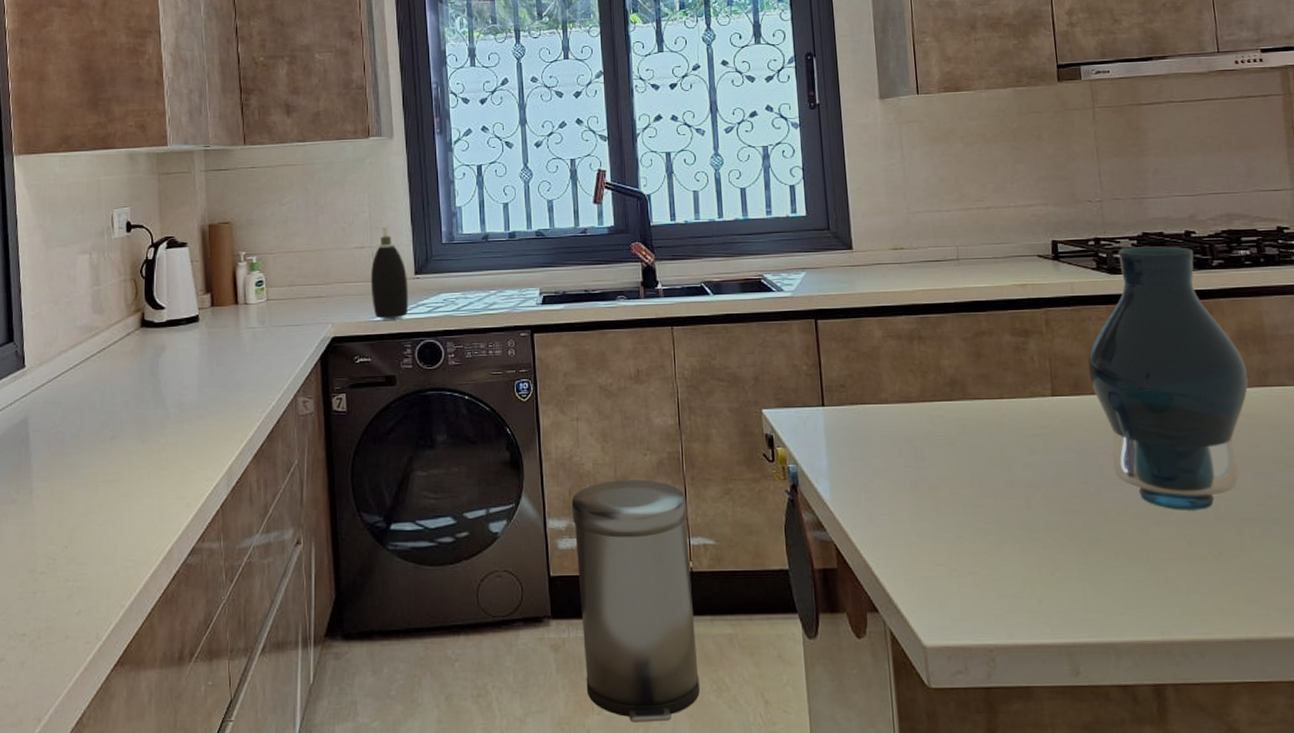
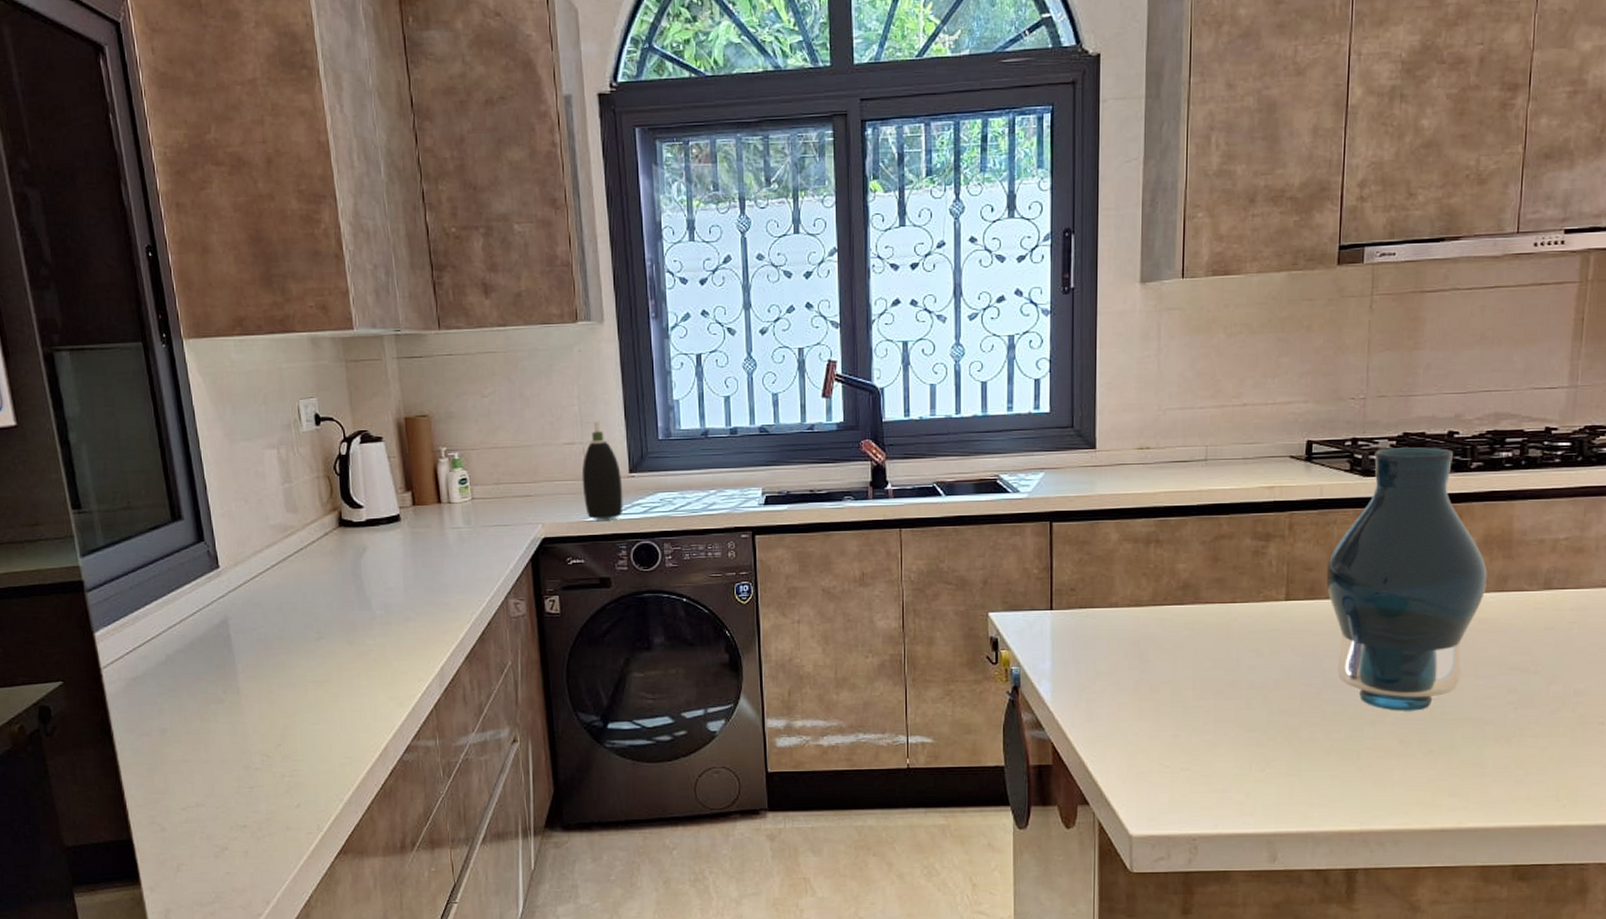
pedal bin: present [571,480,700,722] -> none [790,681,910,903]

